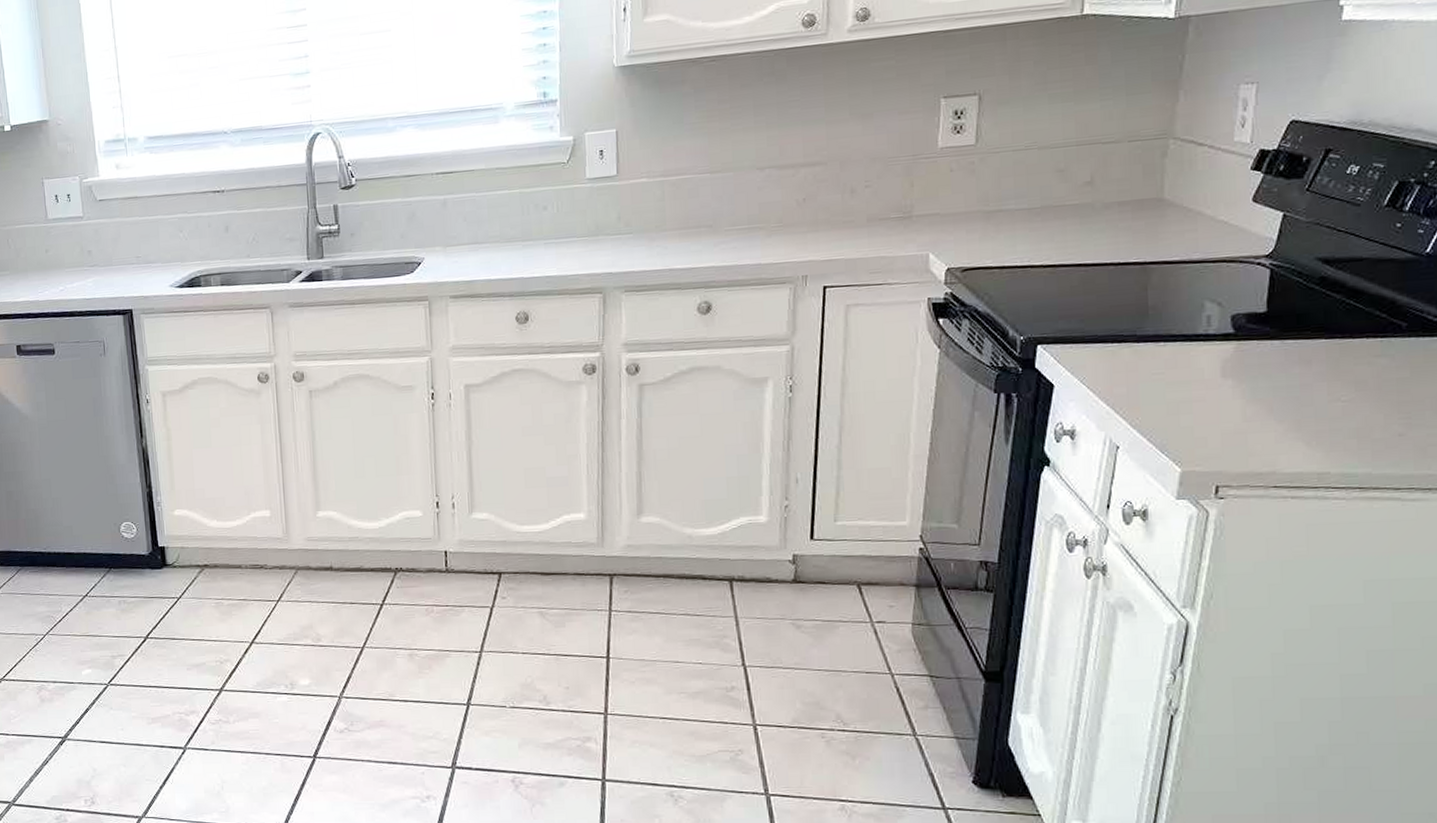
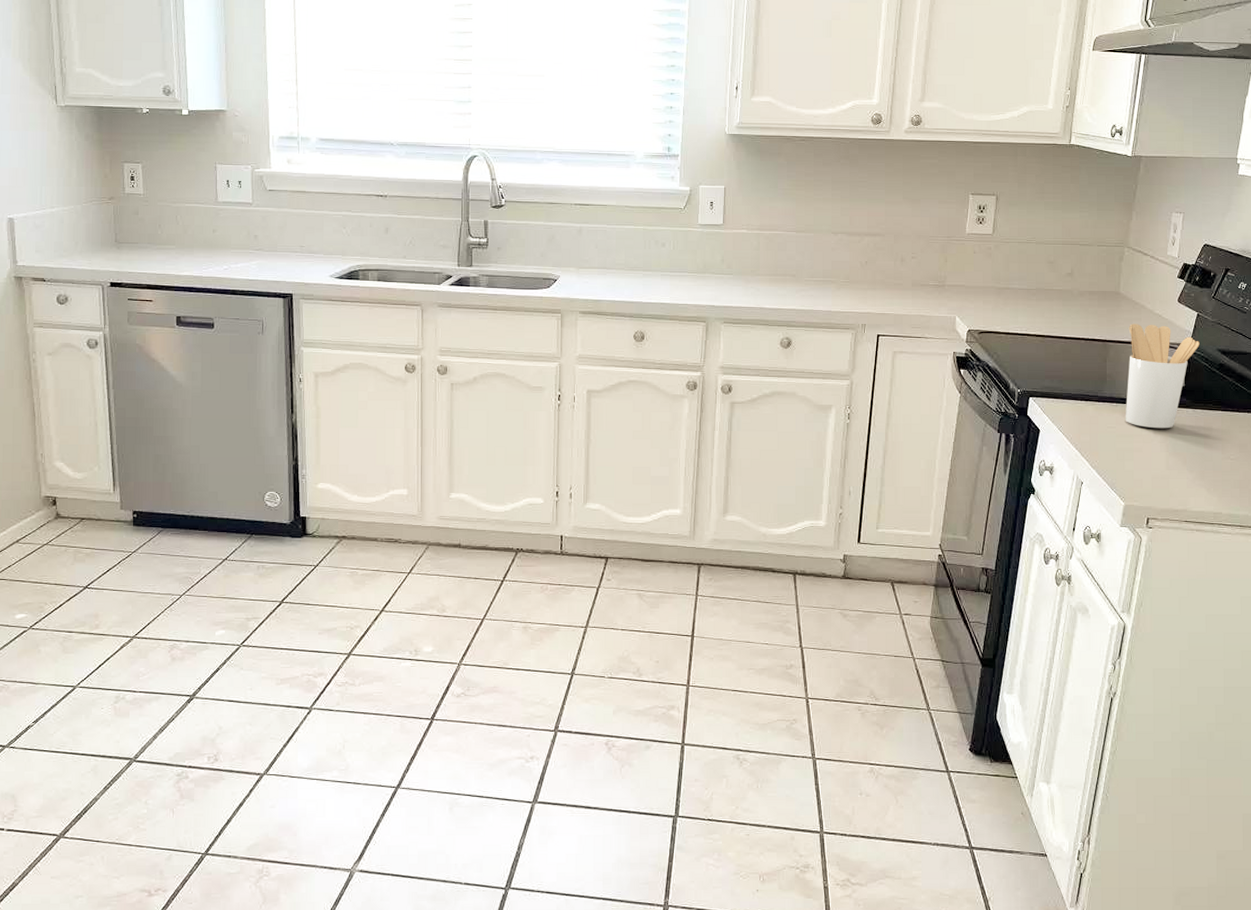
utensil holder: none [1177,235,1289,370] -> present [1125,324,1200,429]

